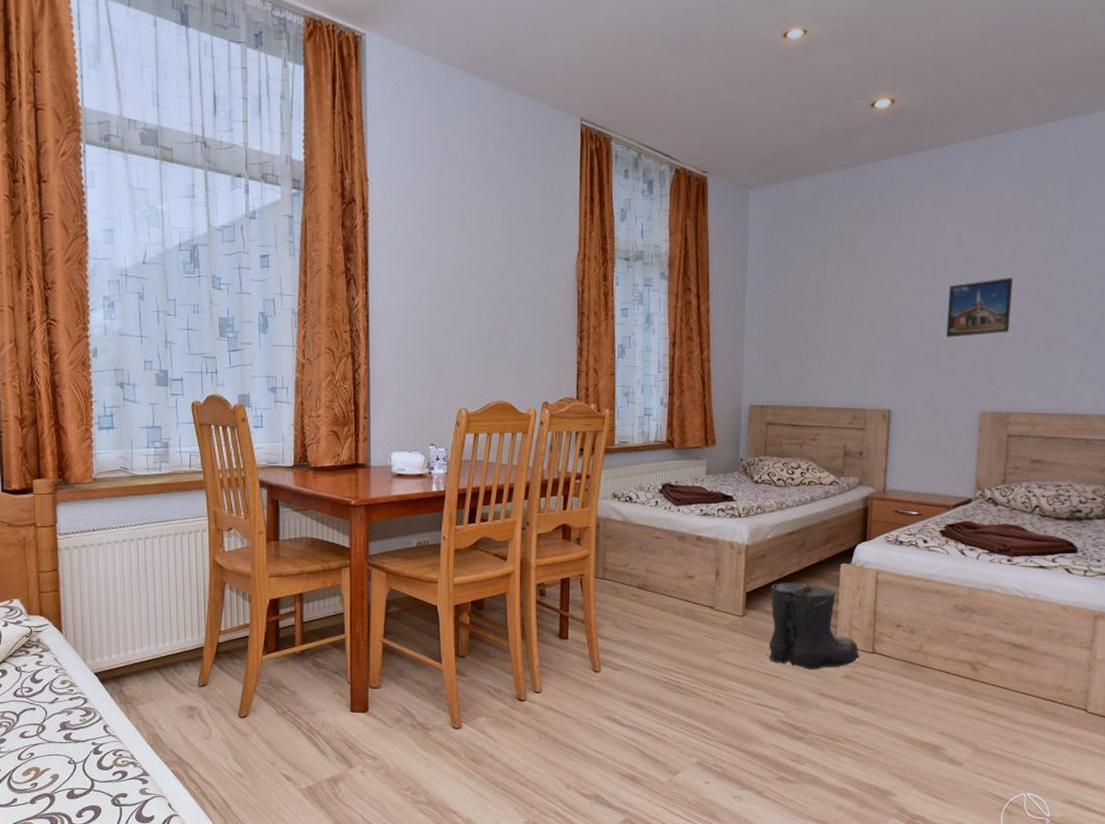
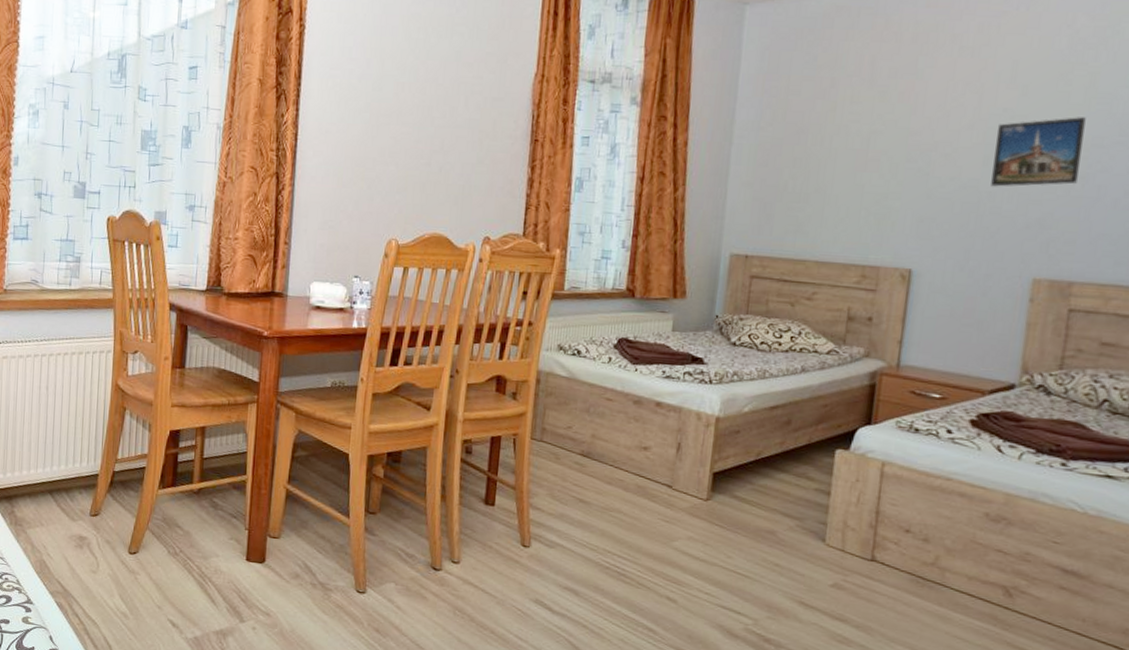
boots: present [767,582,860,669] -> none [735,465,855,573]

